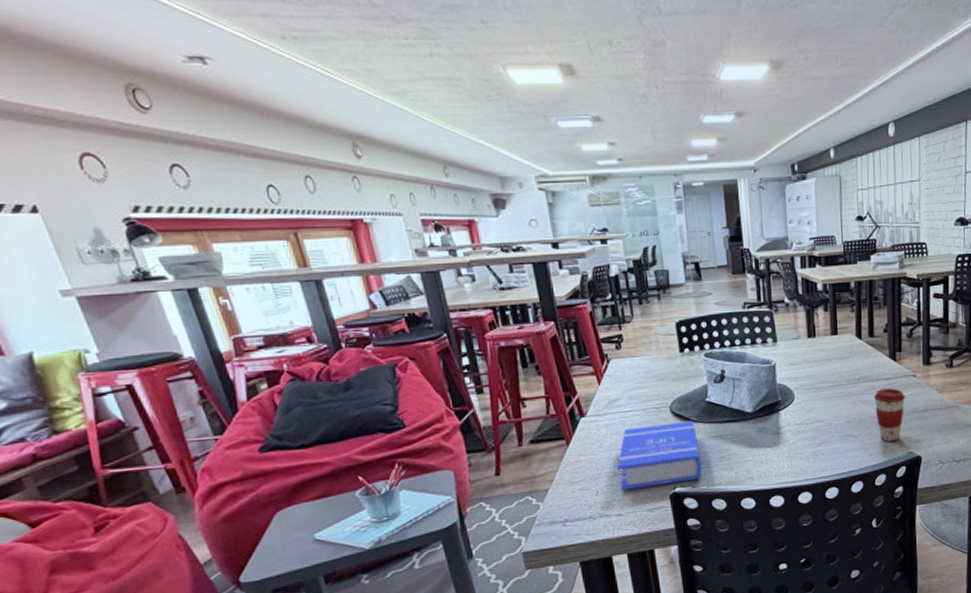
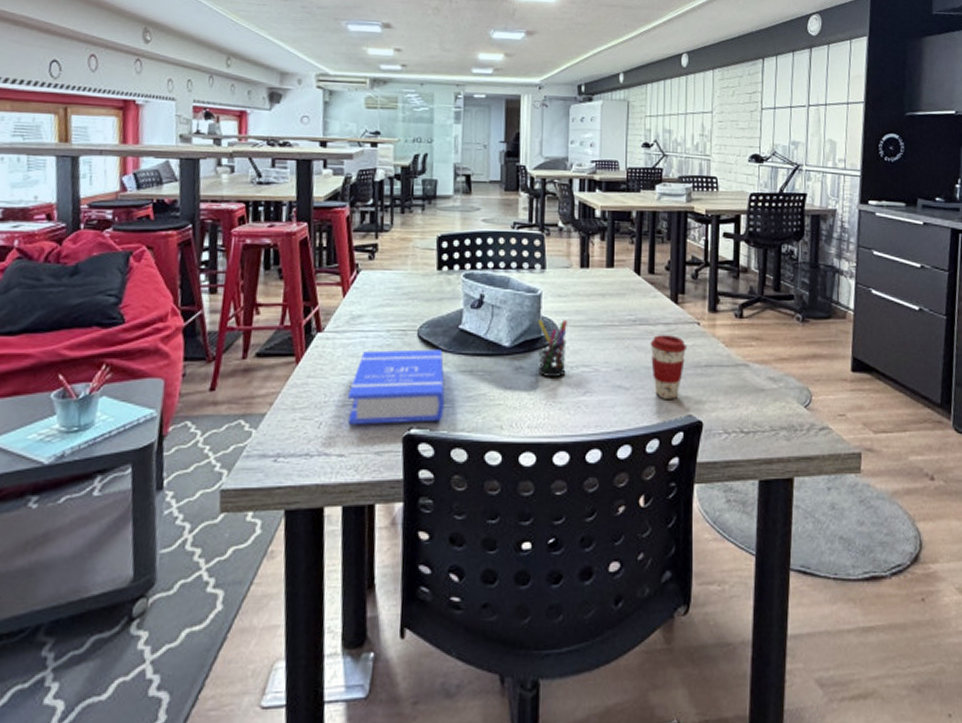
pen holder: none [774,384,803,434] -> present [537,319,567,377]

